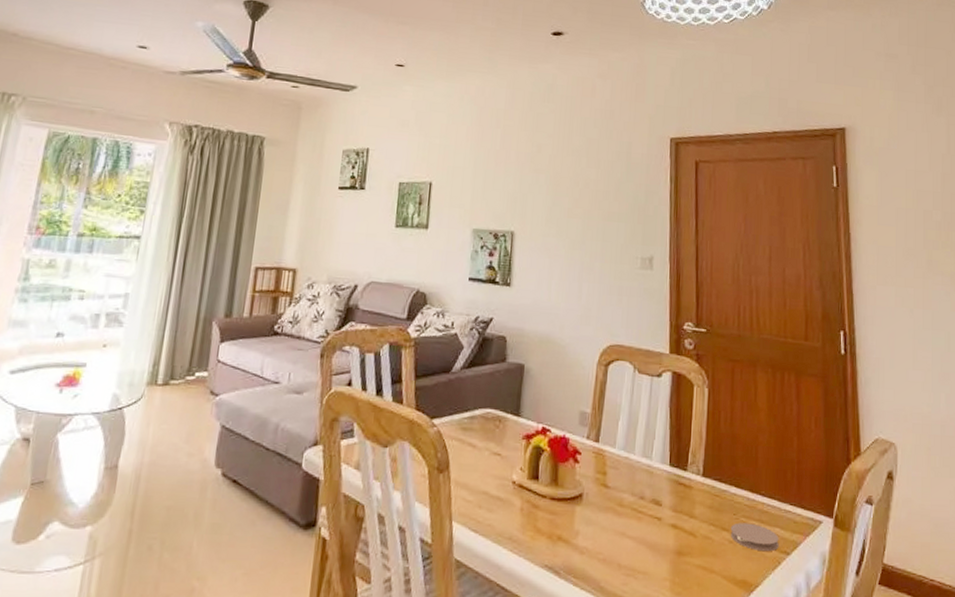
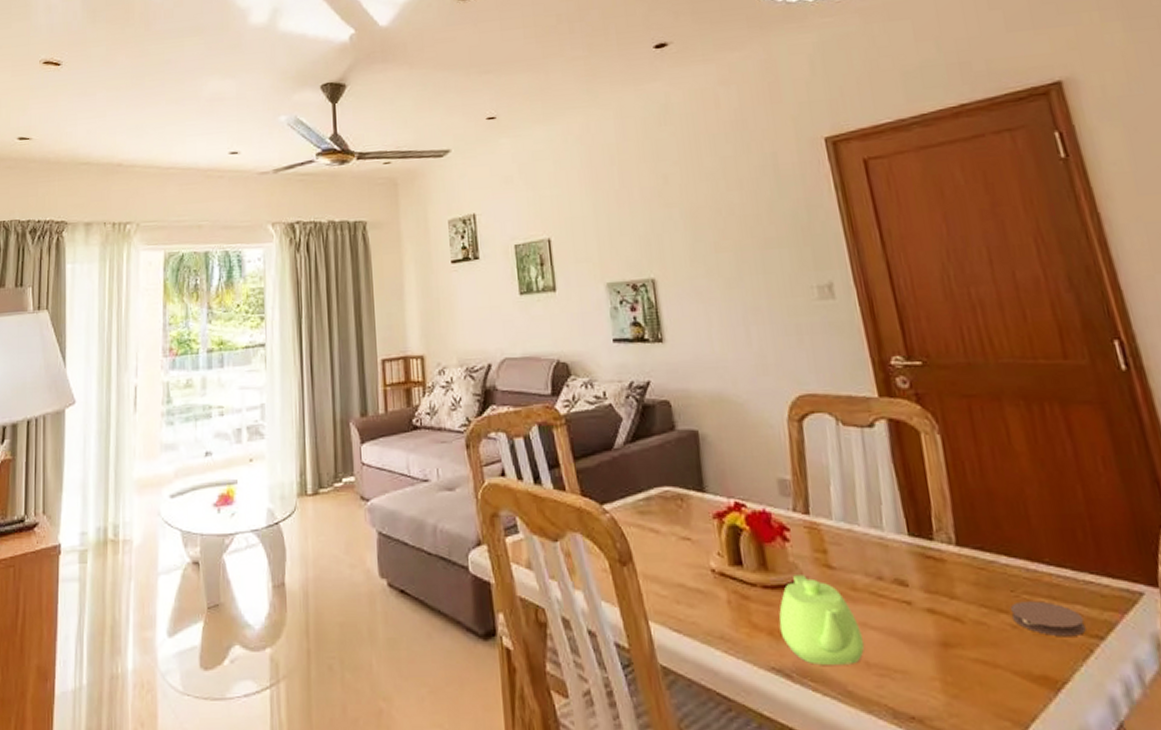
teapot: none [557,491,620,566] -> present [779,575,865,665]

